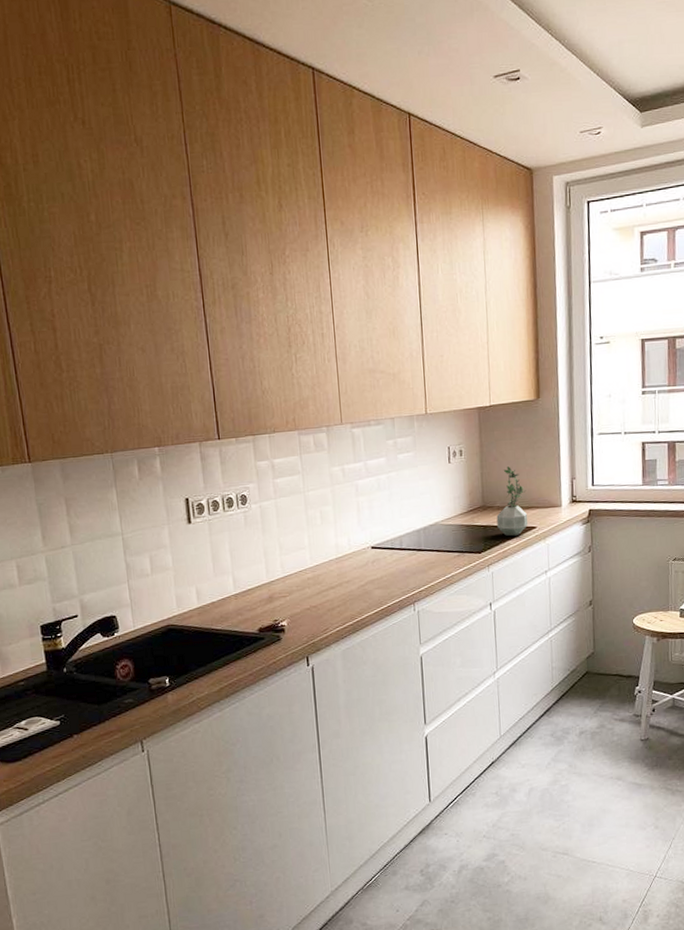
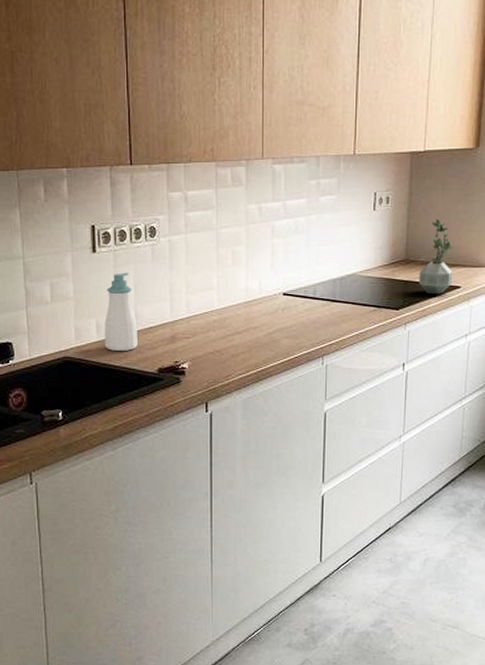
soap bottle: none [204,540,237,615] -> present [105,272,138,351]

